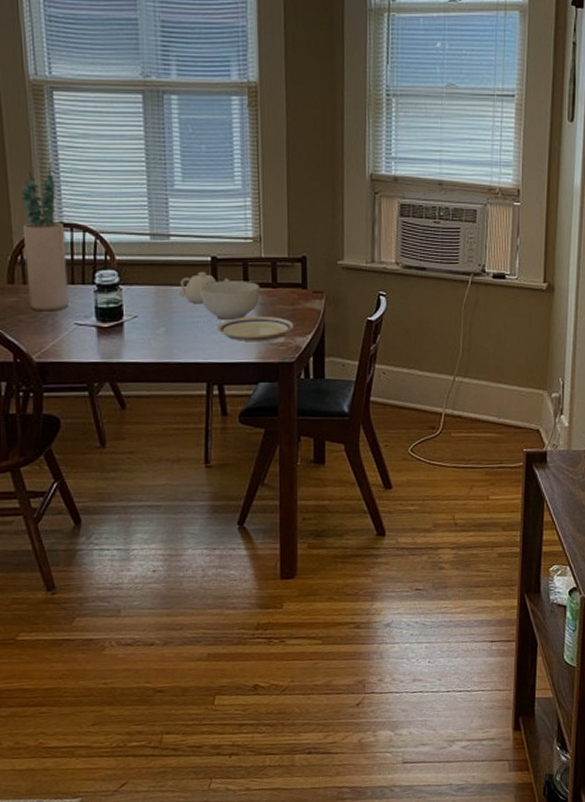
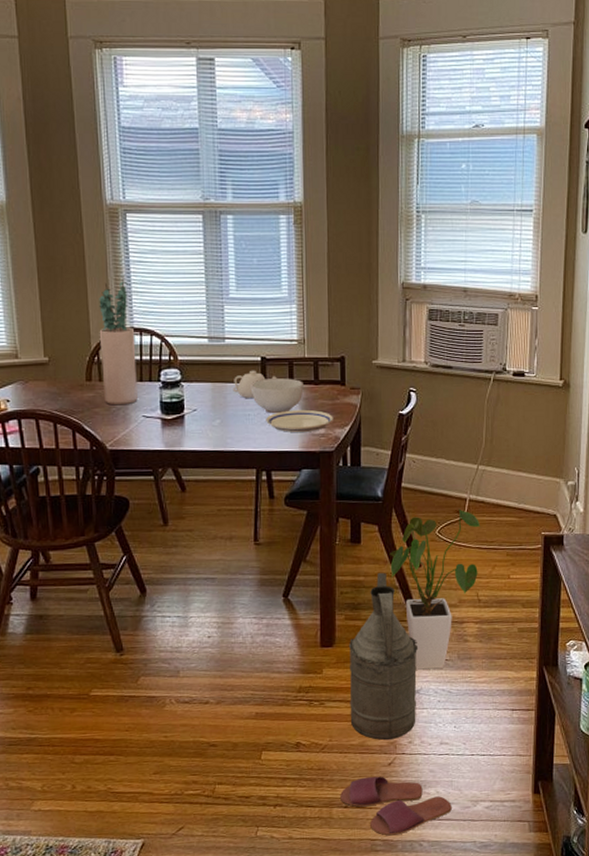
slippers: none [303,718,426,782] -> present [340,776,452,836]
watering can: none [311,495,389,679] -> present [348,572,419,740]
house plant: none [357,423,458,601] -> present [390,507,481,670]

